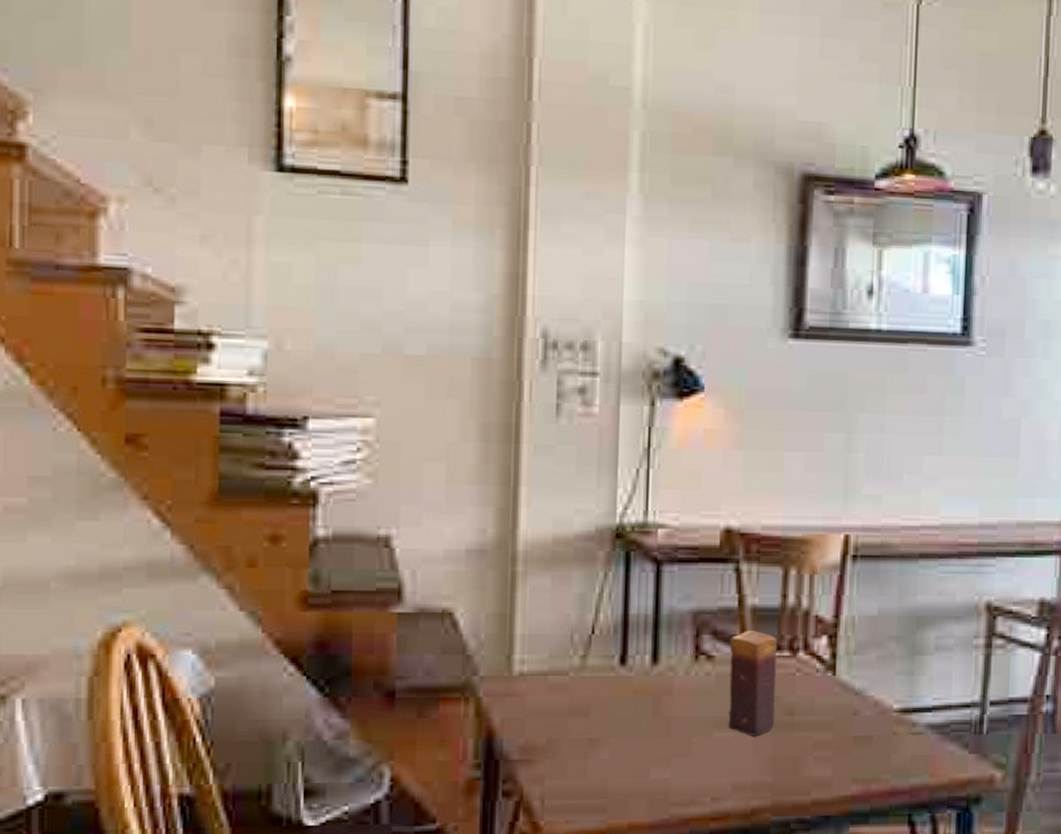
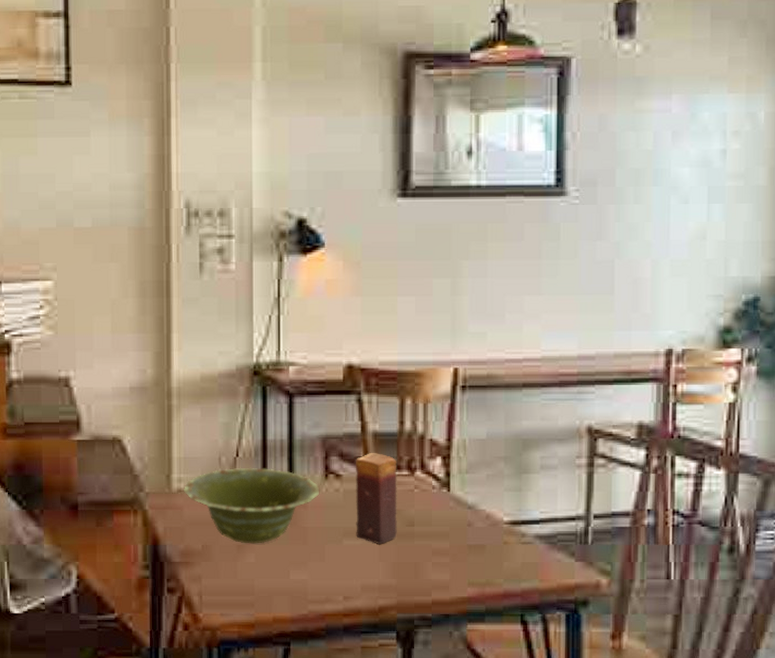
dish: none [527,646,687,737] -> present [184,467,319,544]

